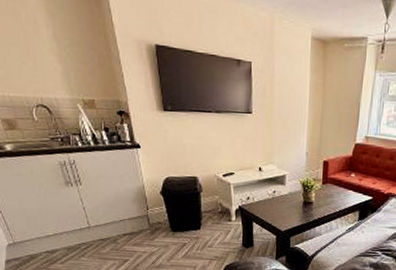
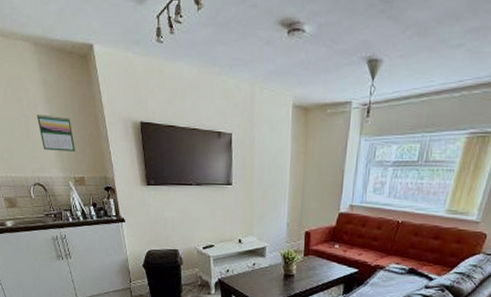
calendar: none [37,30,84,73] -> present [36,114,76,152]

